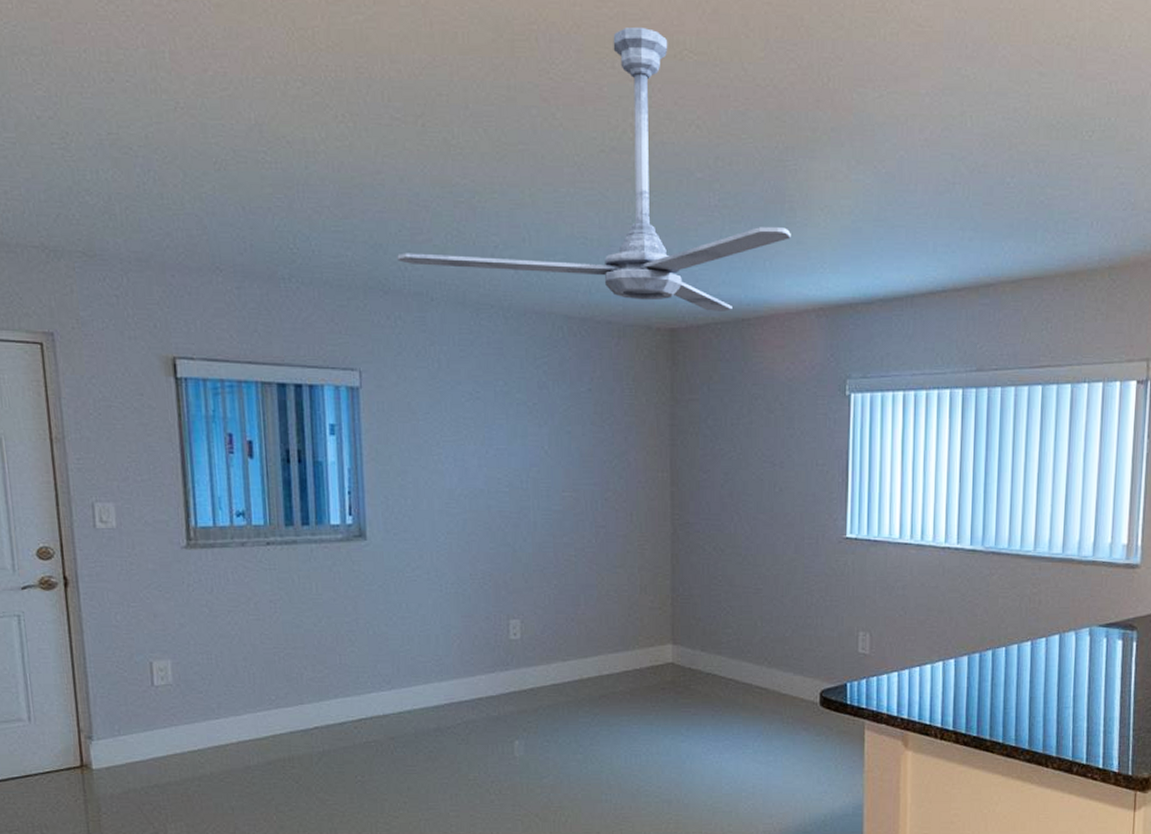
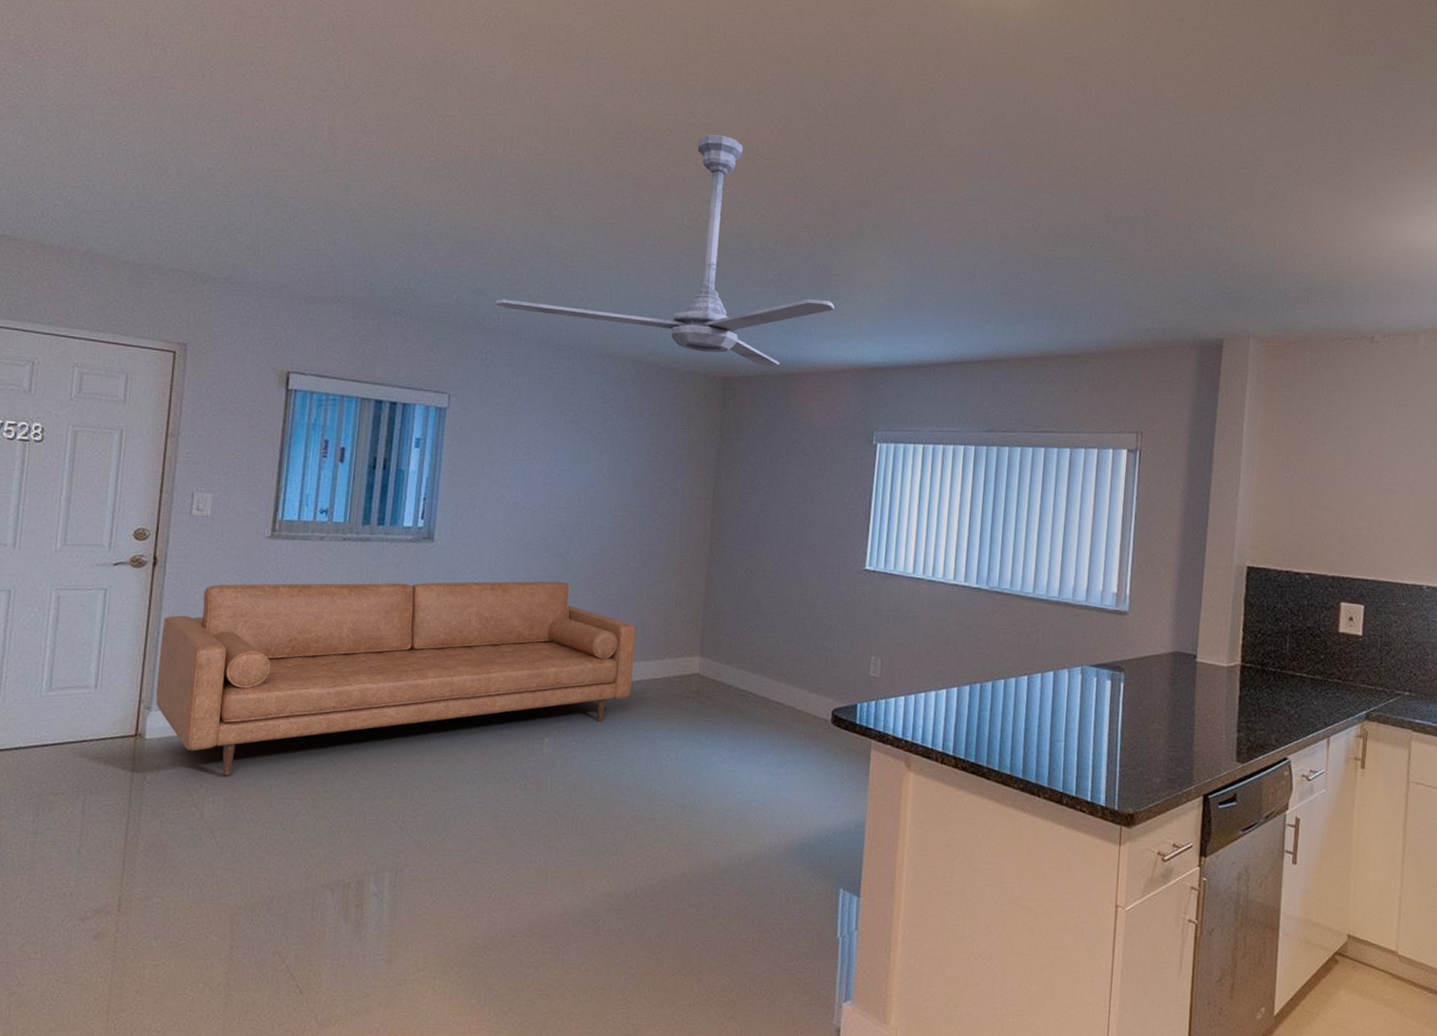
sofa: none [88,573,602,801] -> present [156,581,637,776]

